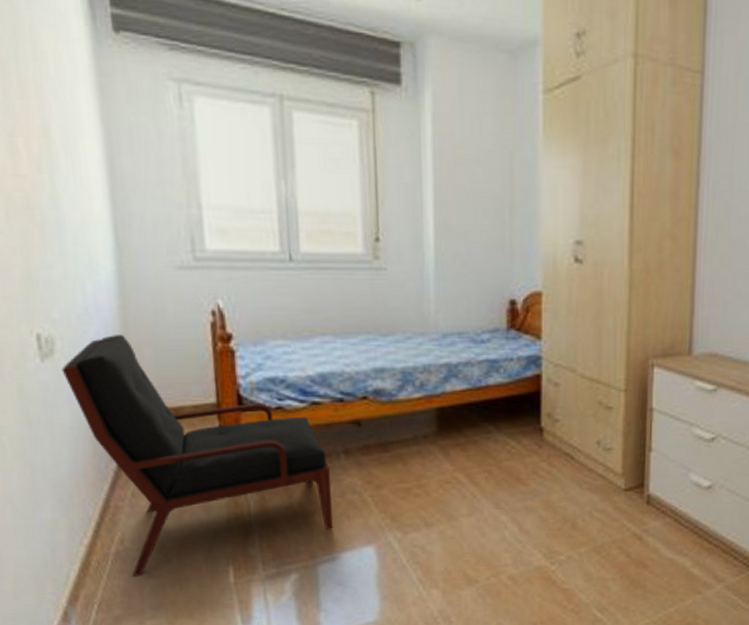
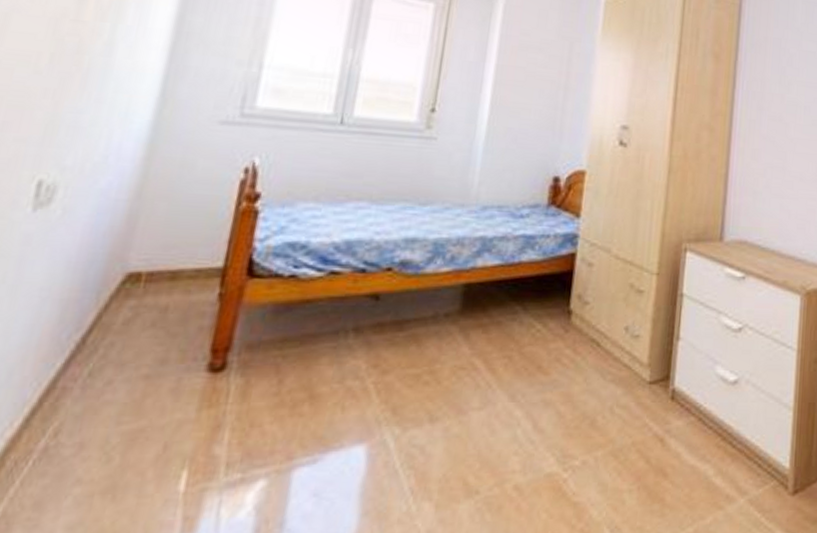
armchair: present [61,334,334,578] -> none [53,186,335,484]

